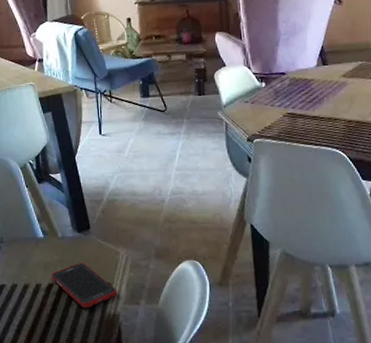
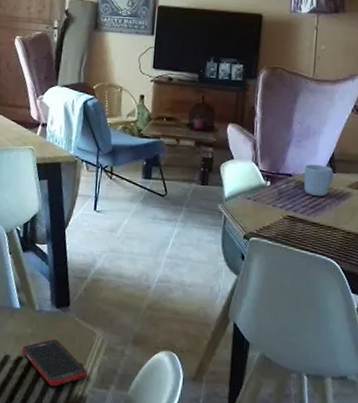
mug: none [296,59,327,91] -> present [303,164,334,197]

